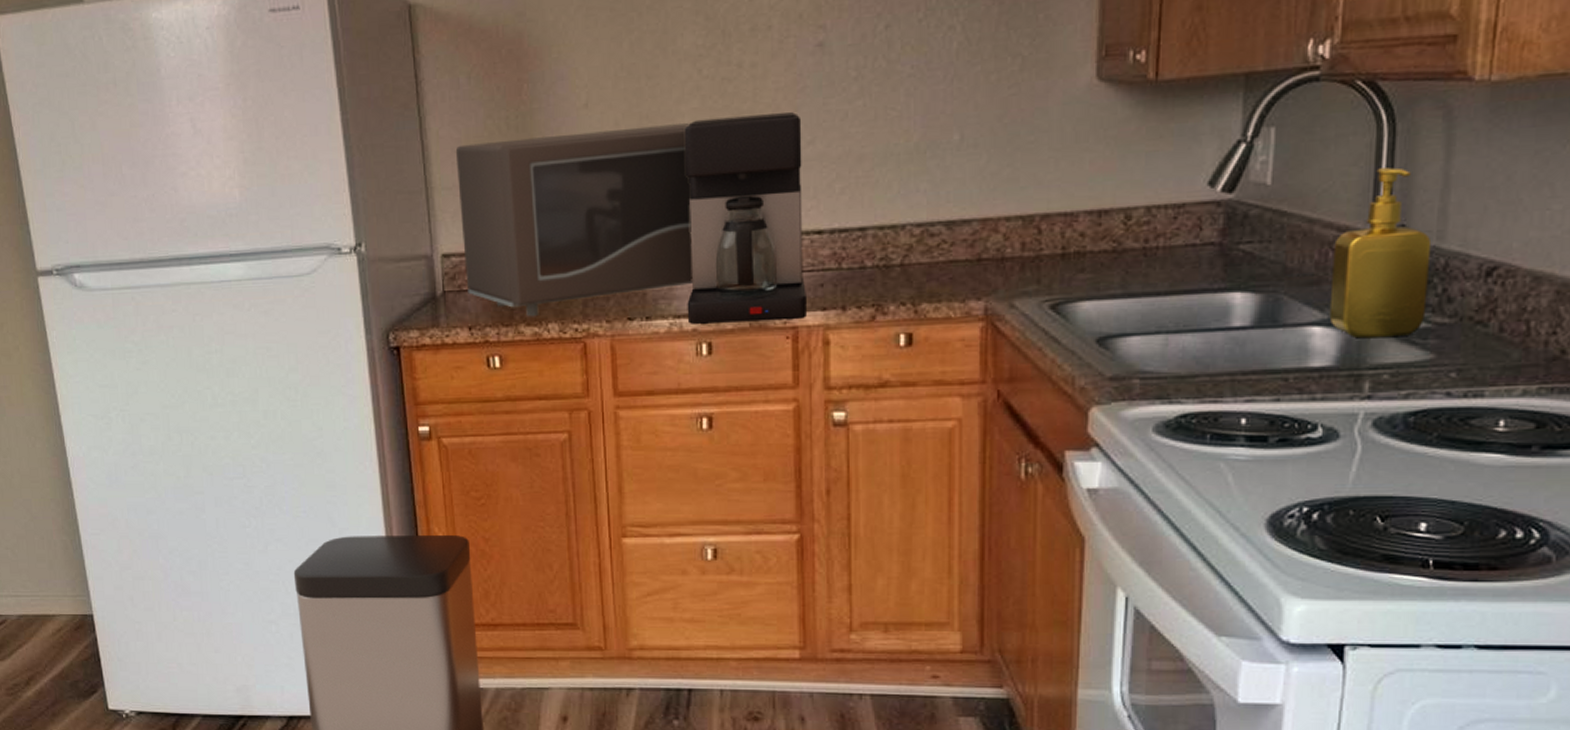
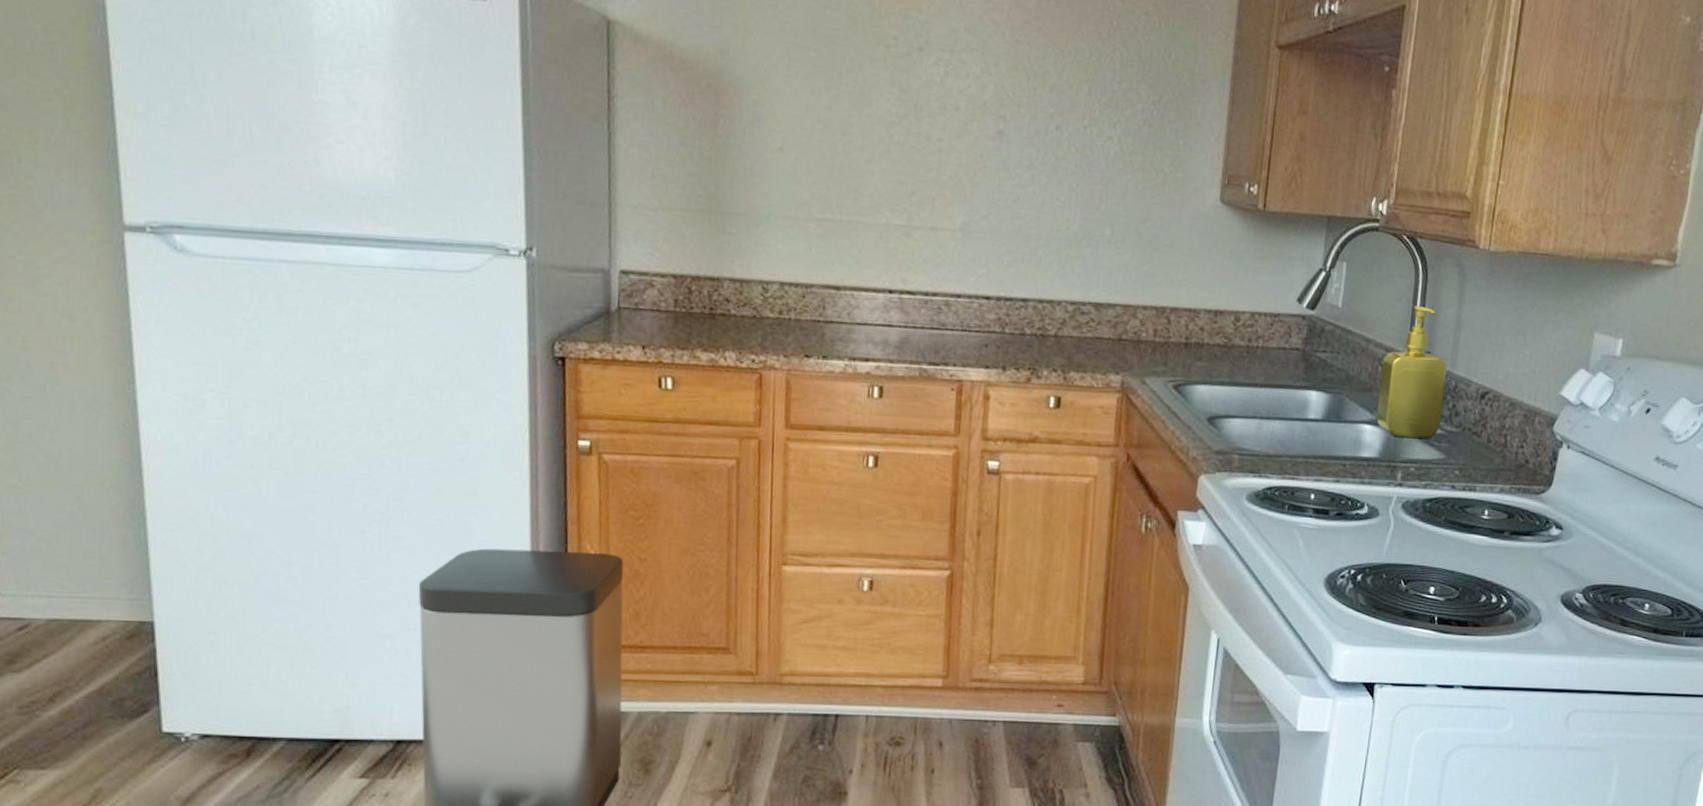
microwave: present [455,123,694,317] -> none [643,166,880,344]
coffee maker: present [684,112,806,325] -> none [862,180,979,375]

